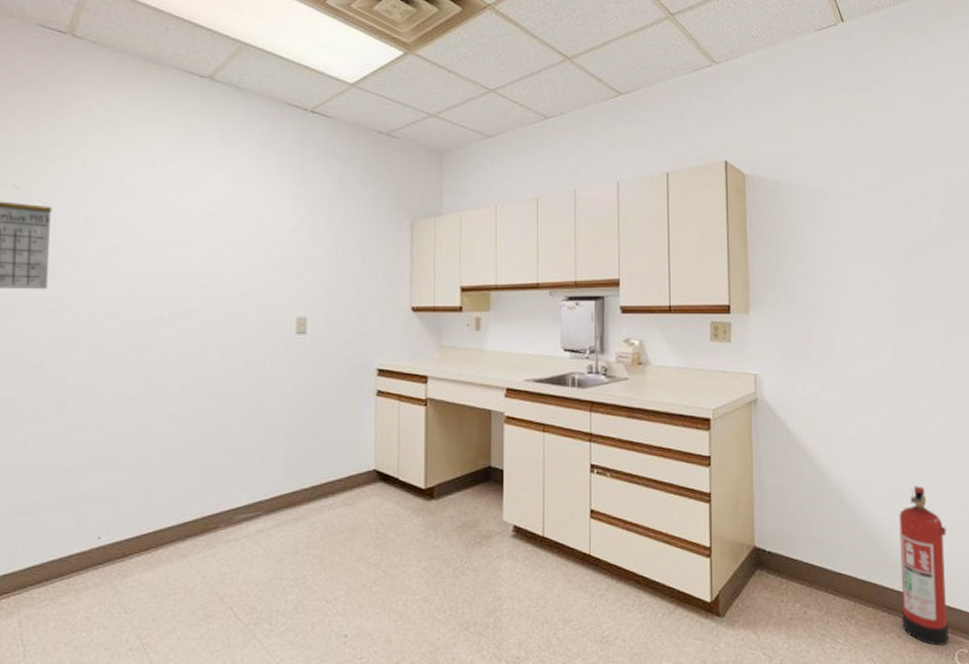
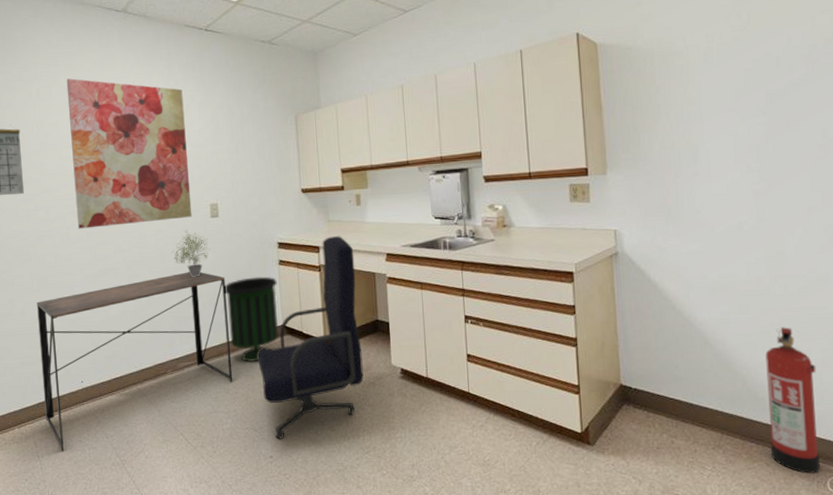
desk: none [39,399,307,633] -> present [37,272,233,452]
wall art: none [117,150,276,339] -> present [66,78,192,229]
potted plant: none [242,347,291,406] -> present [172,230,210,277]
trash can: none [305,409,372,515] -> present [224,276,278,362]
office chair: none [340,365,469,613] -> present [258,236,364,439]

